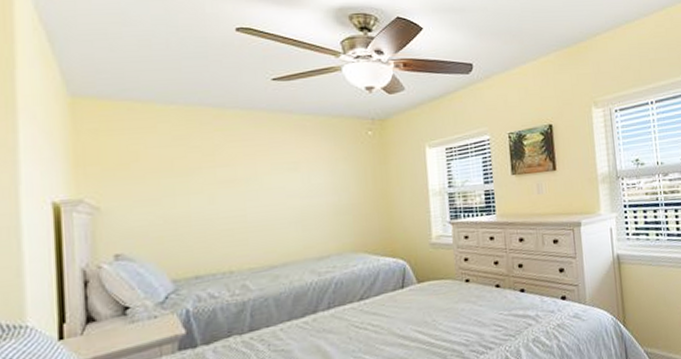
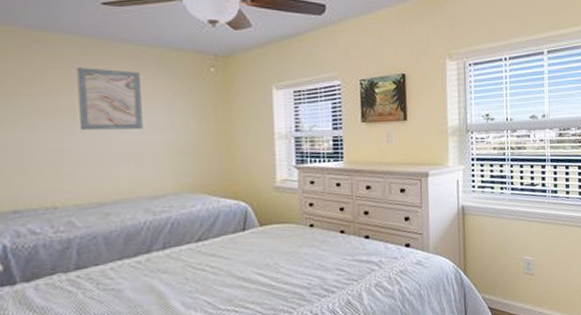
wall art: none [250,138,309,198] -> present [76,68,143,131]

